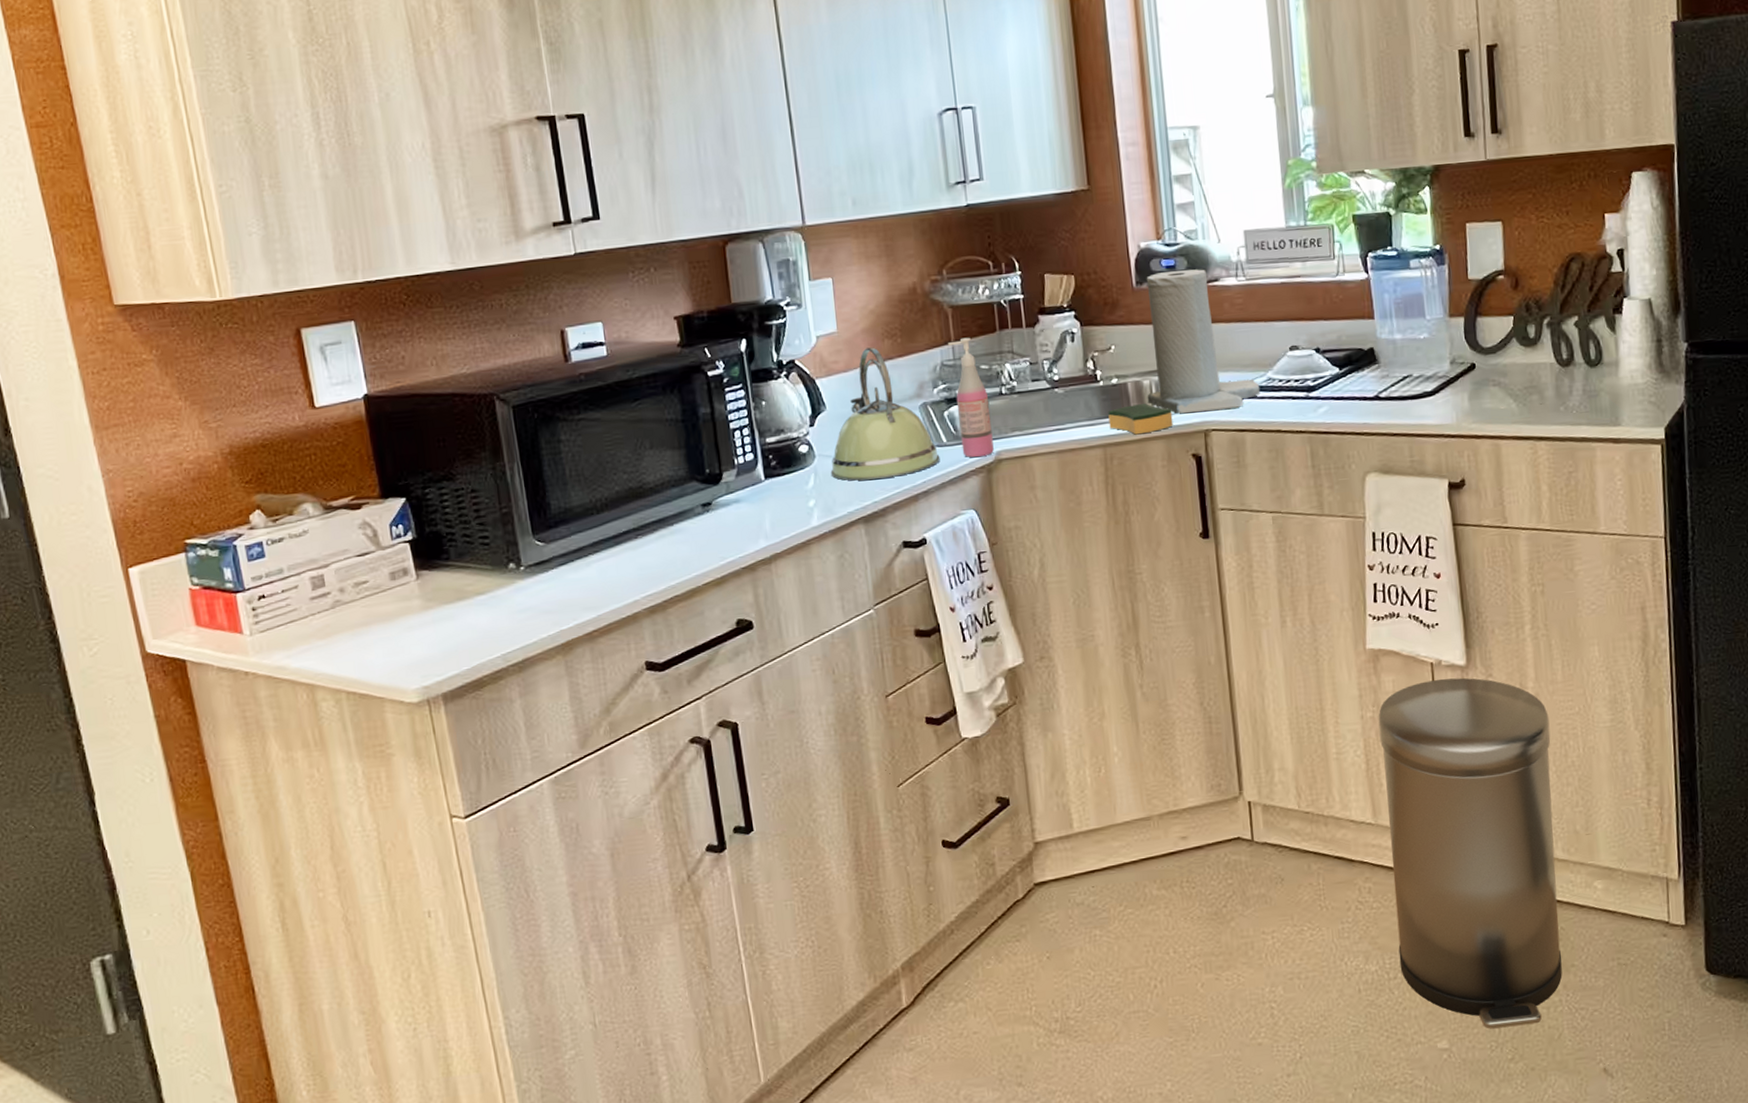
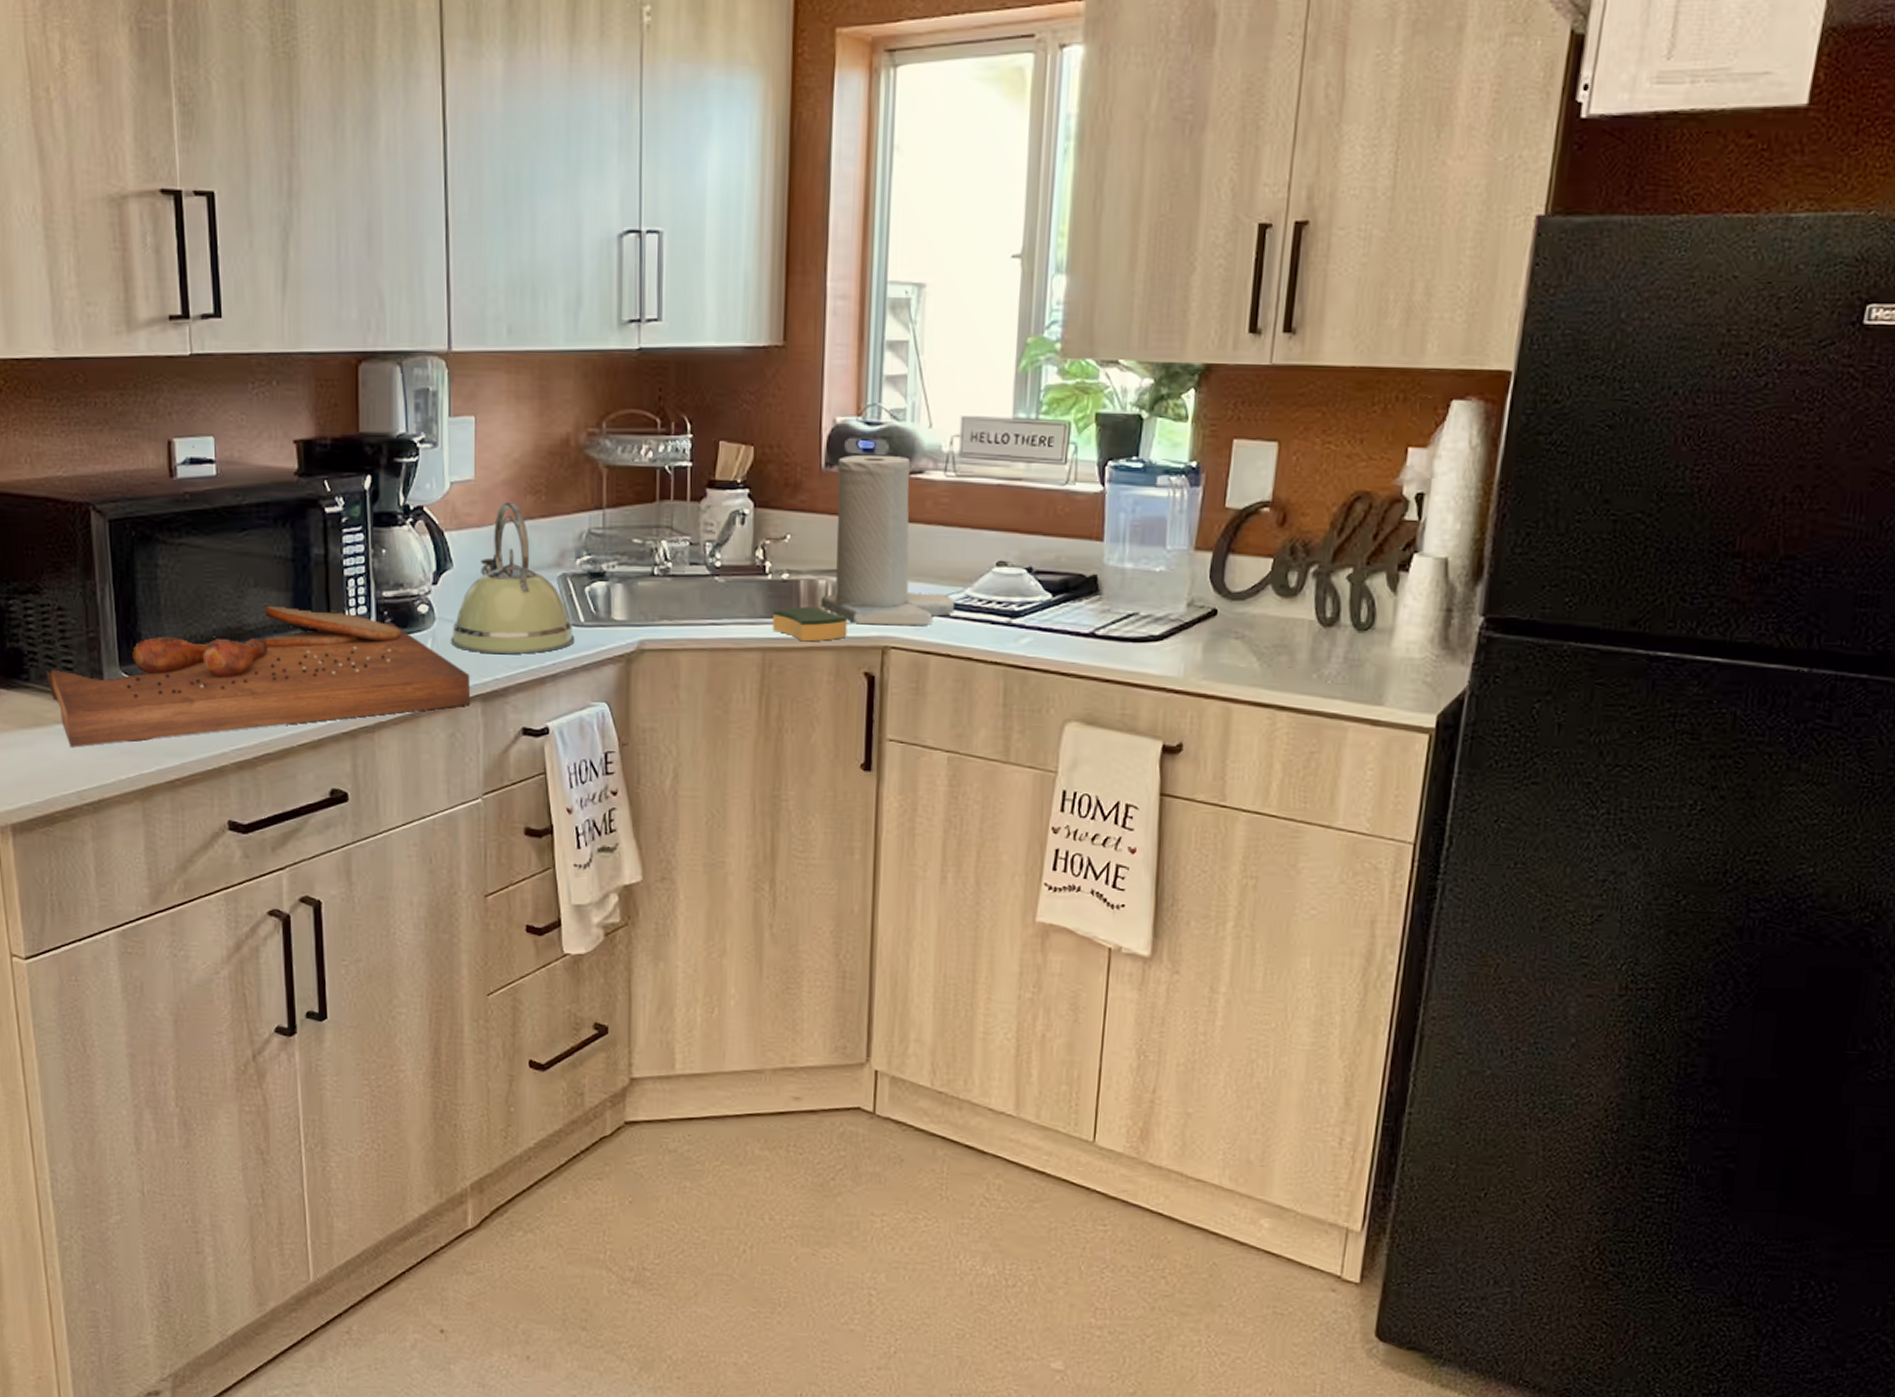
cutting board: none [464,460,855,615] -> present [46,604,471,748]
soap dispenser: present [948,337,994,458] -> none [599,504,638,644]
pedal bin: present [1378,677,1562,1029] -> none [1021,968,1239,1361]

